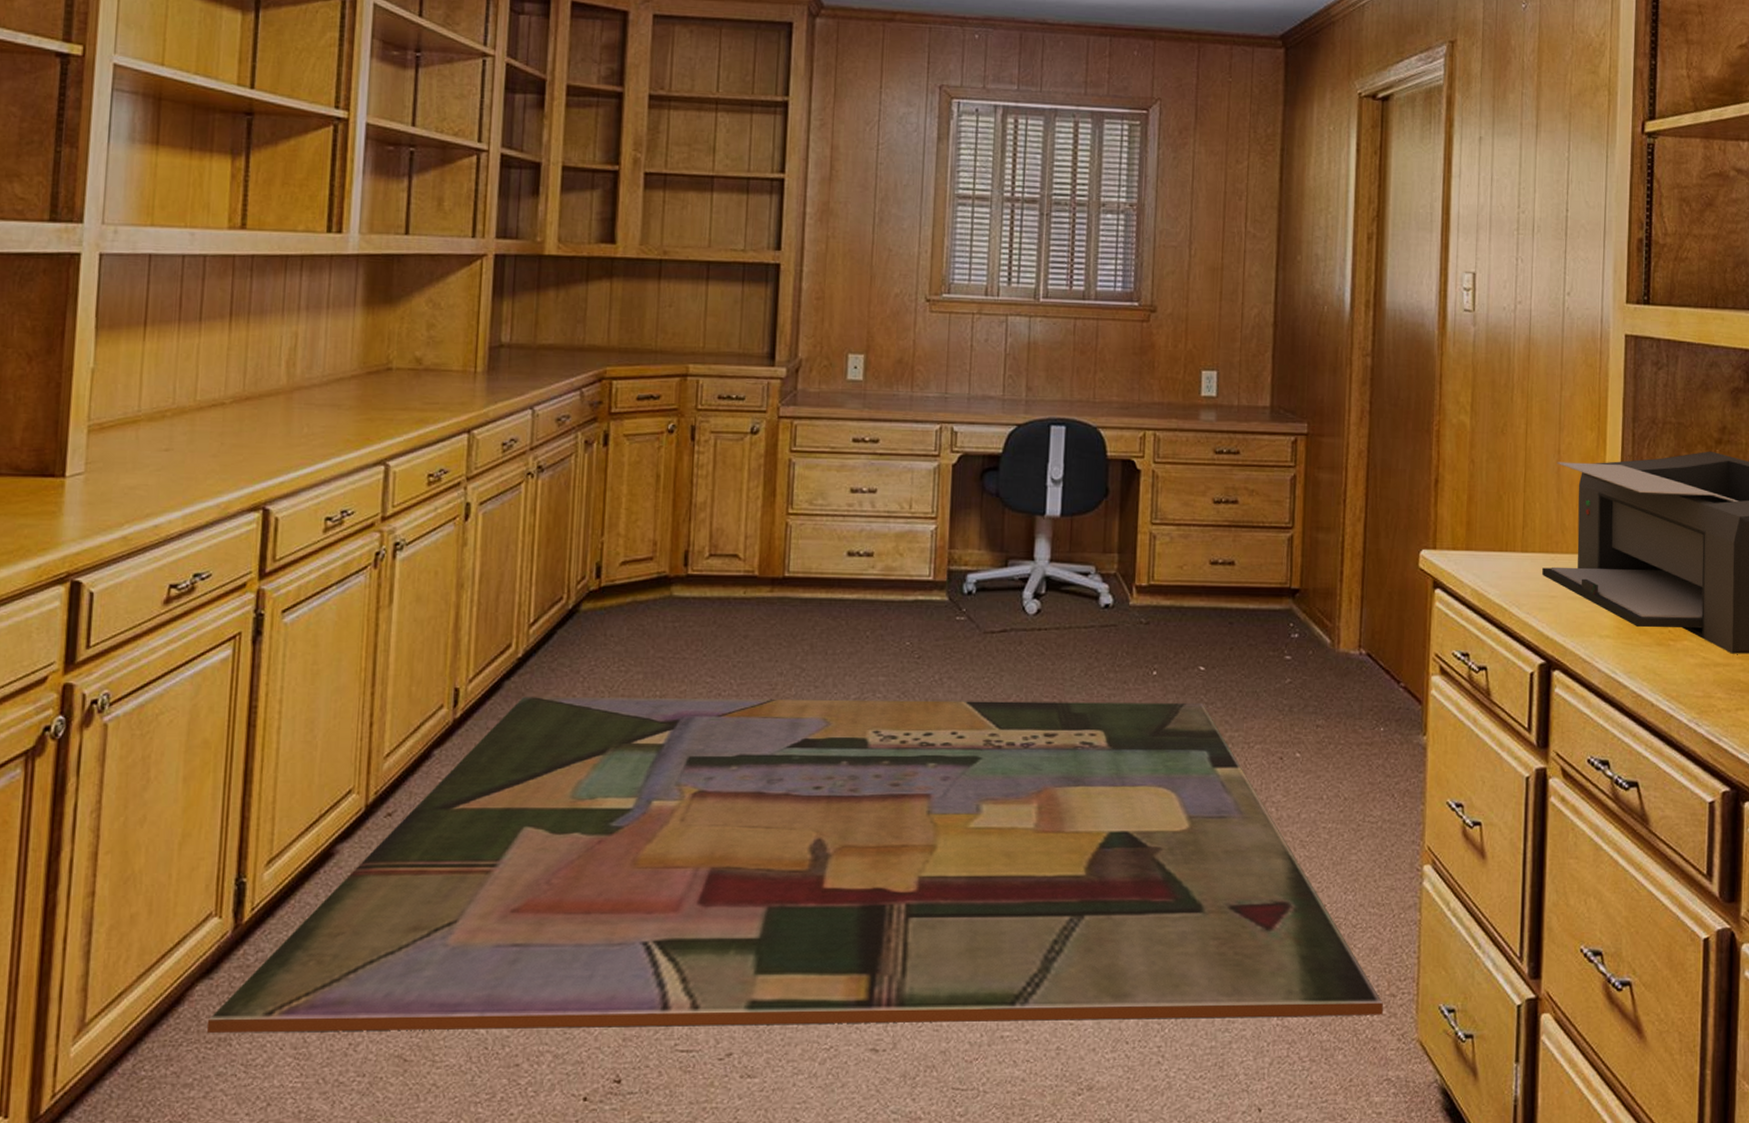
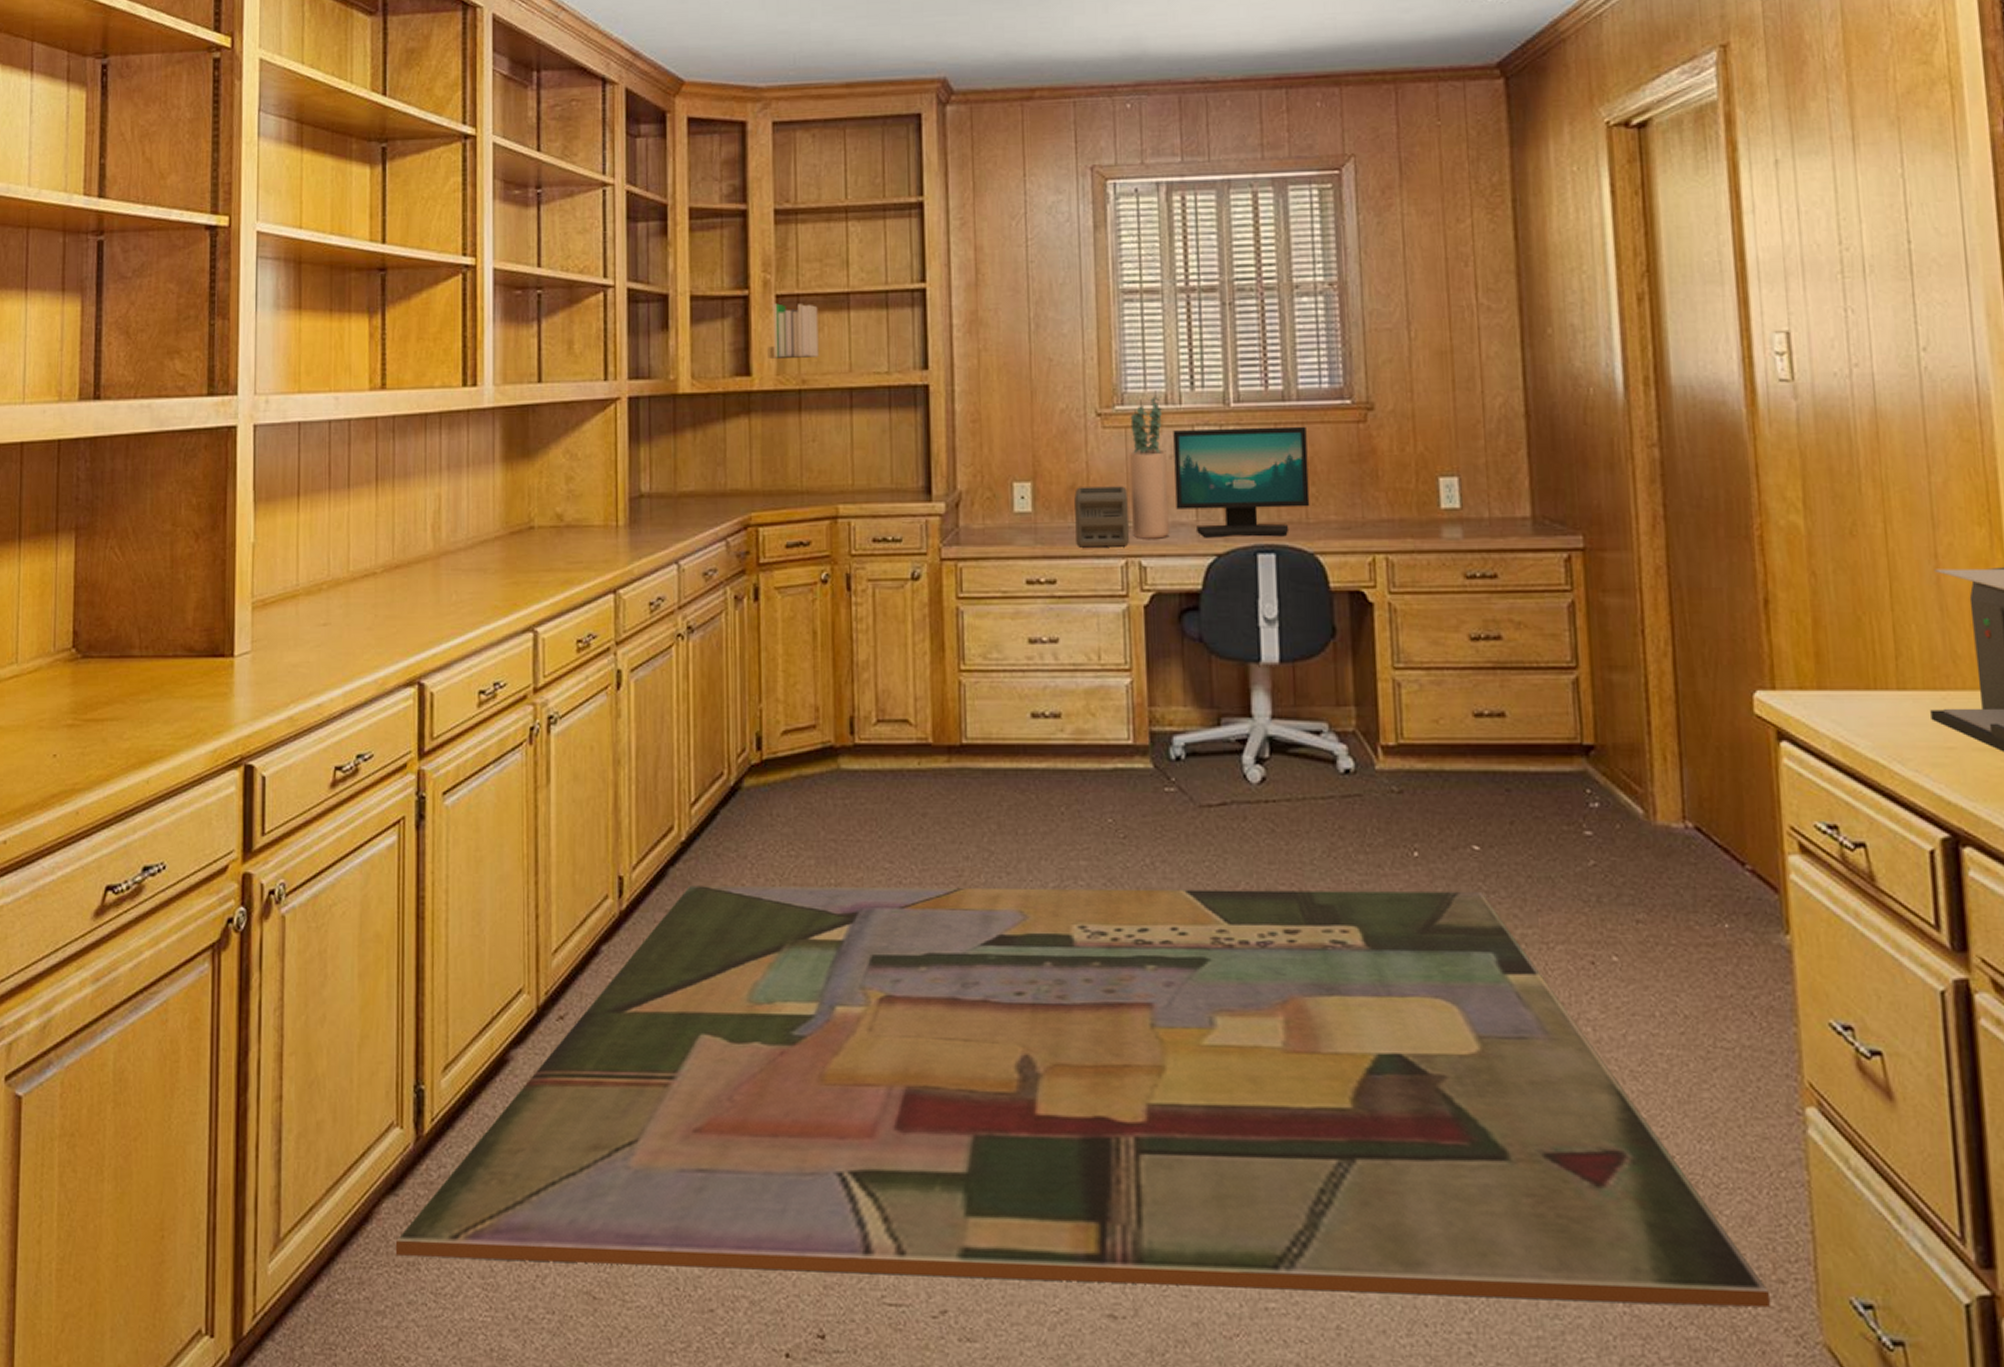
books: none [632,180,683,232] -> present [767,303,819,359]
desk organizer: none [899,361,946,414] -> present [1074,486,1129,548]
vase: none [947,283,983,409] -> present [1128,390,1170,539]
computer monitor: none [987,318,1100,413] -> present [1173,426,1310,538]

